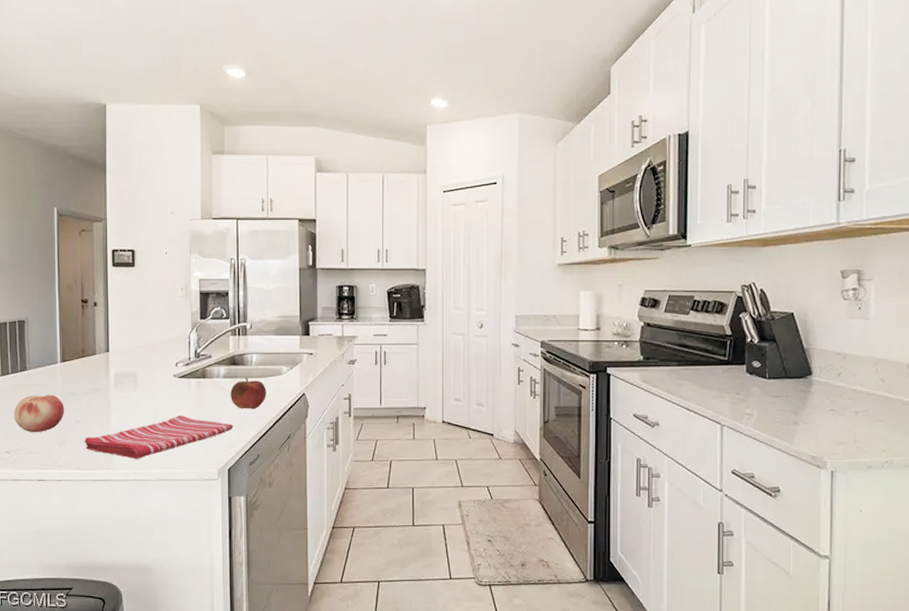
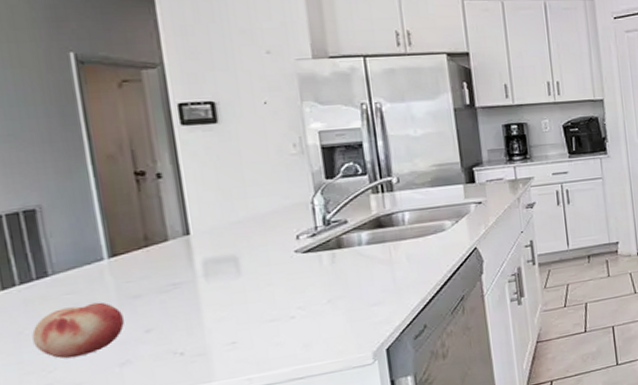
dish towel: present [84,414,233,459] -> none [163,296,388,365]
fruit: present [231,378,266,410] -> none [379,240,428,278]

